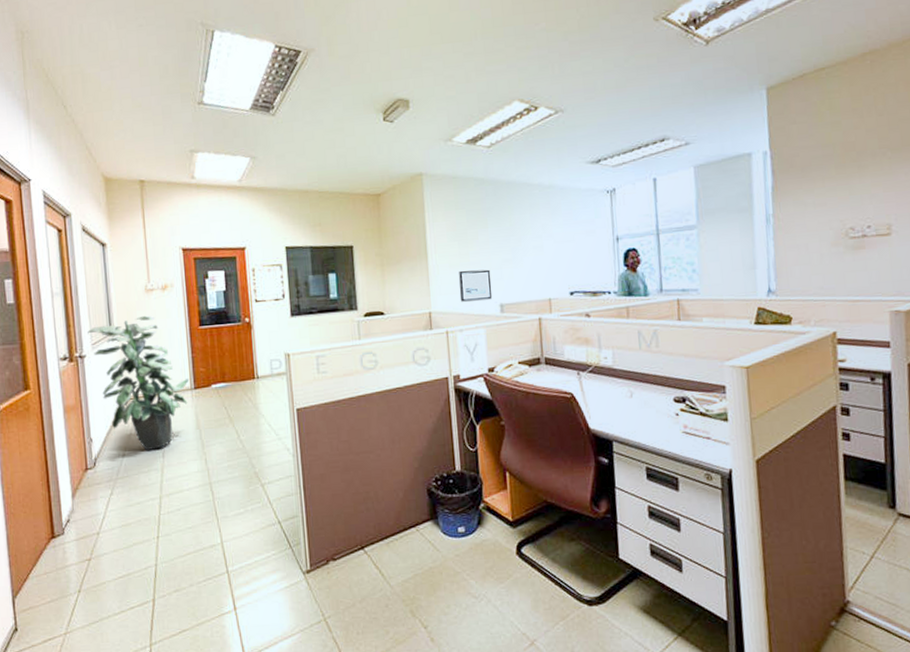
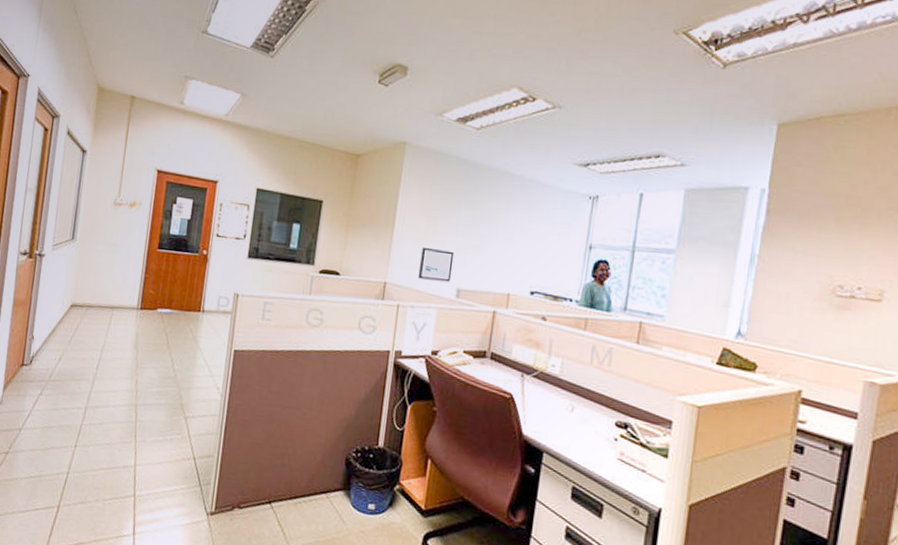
indoor plant: present [87,315,189,451] -> none [51,227,137,361]

